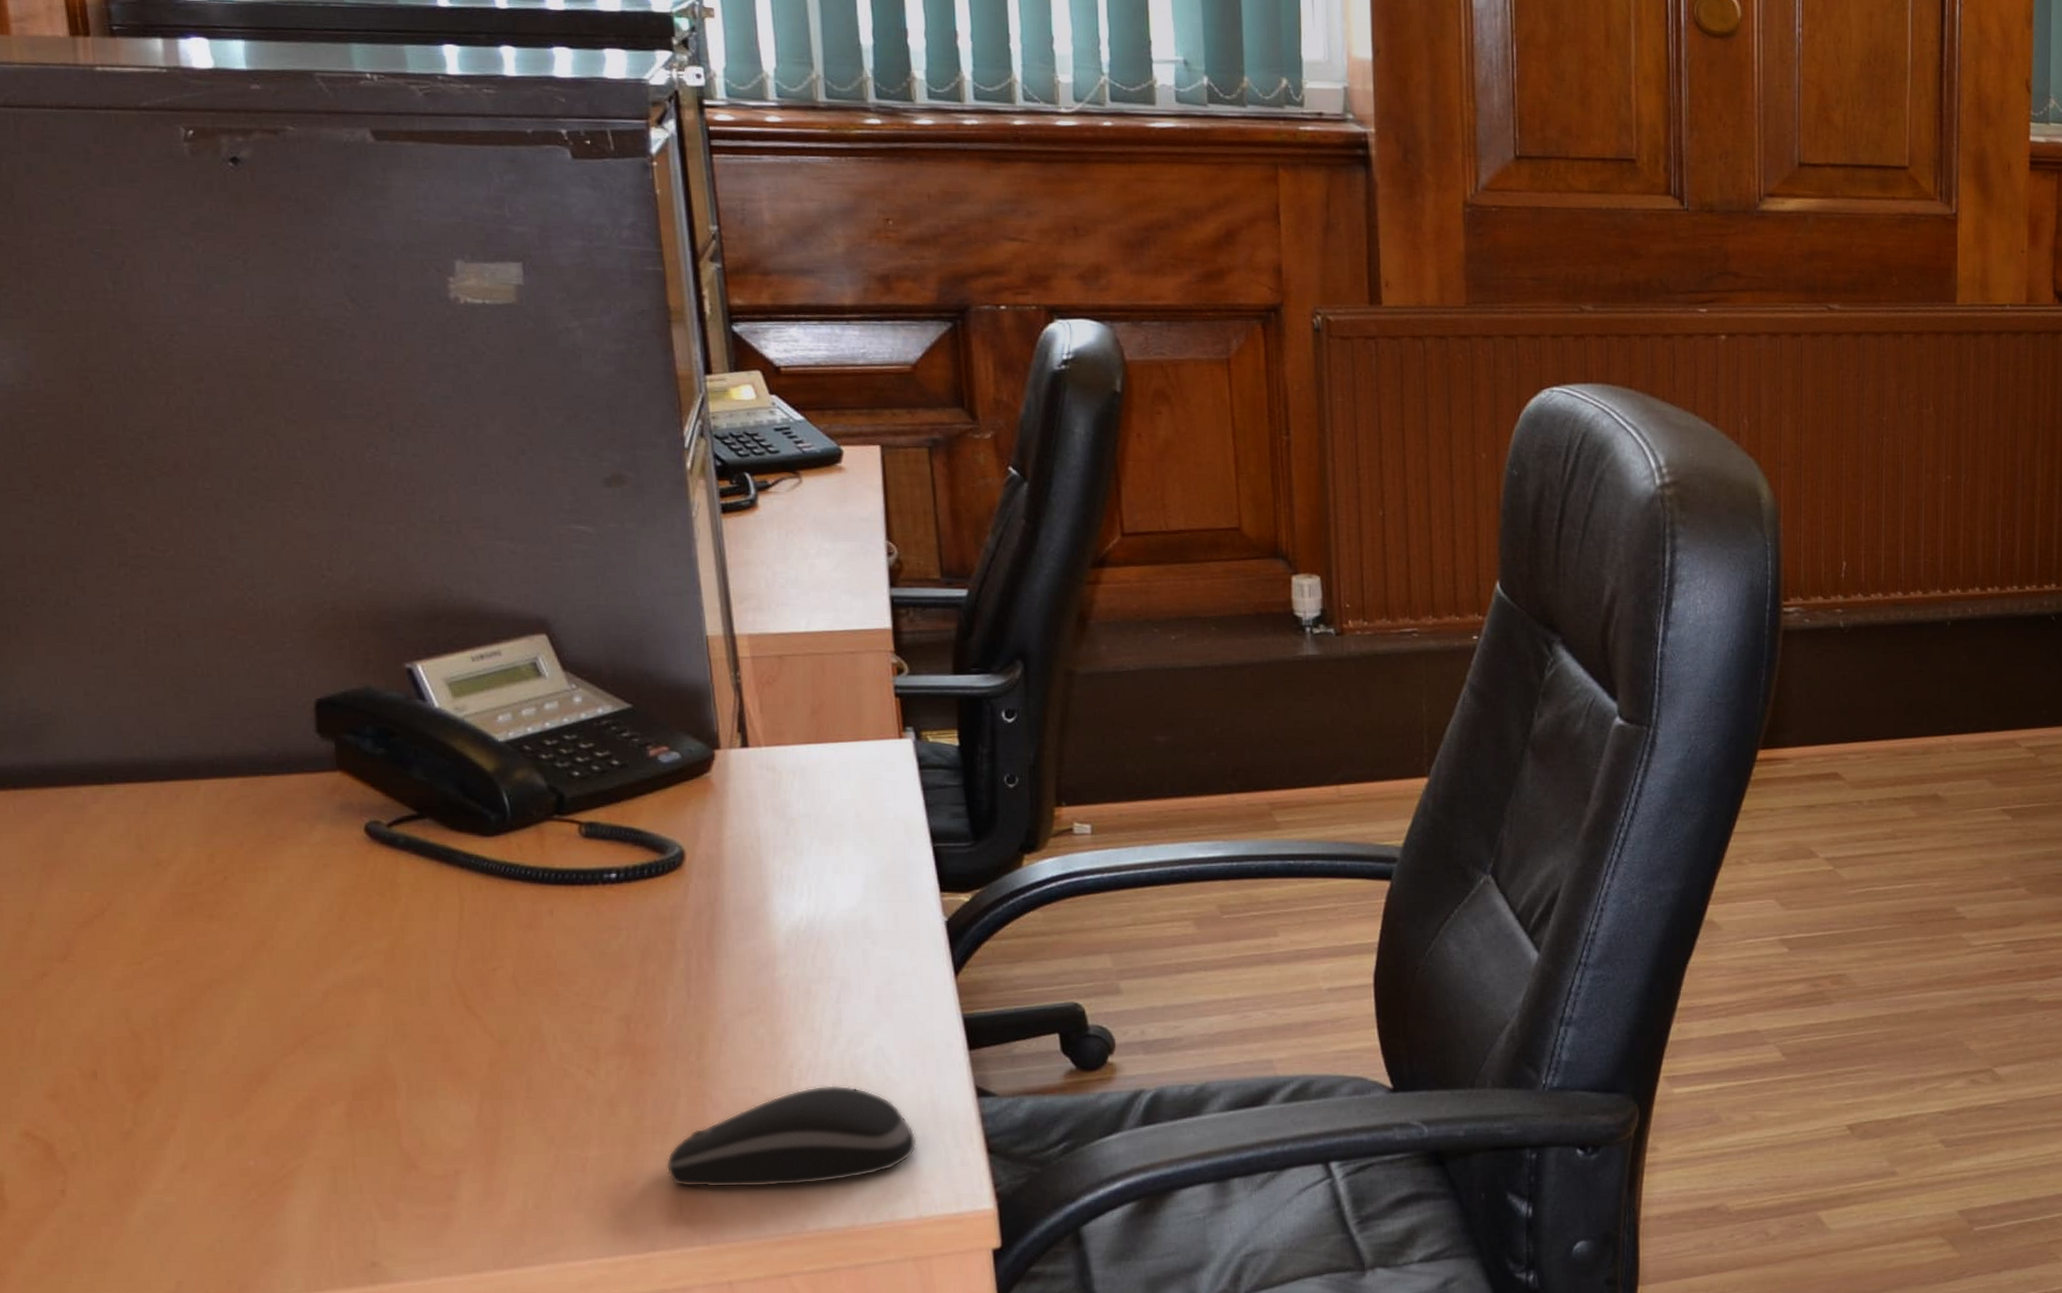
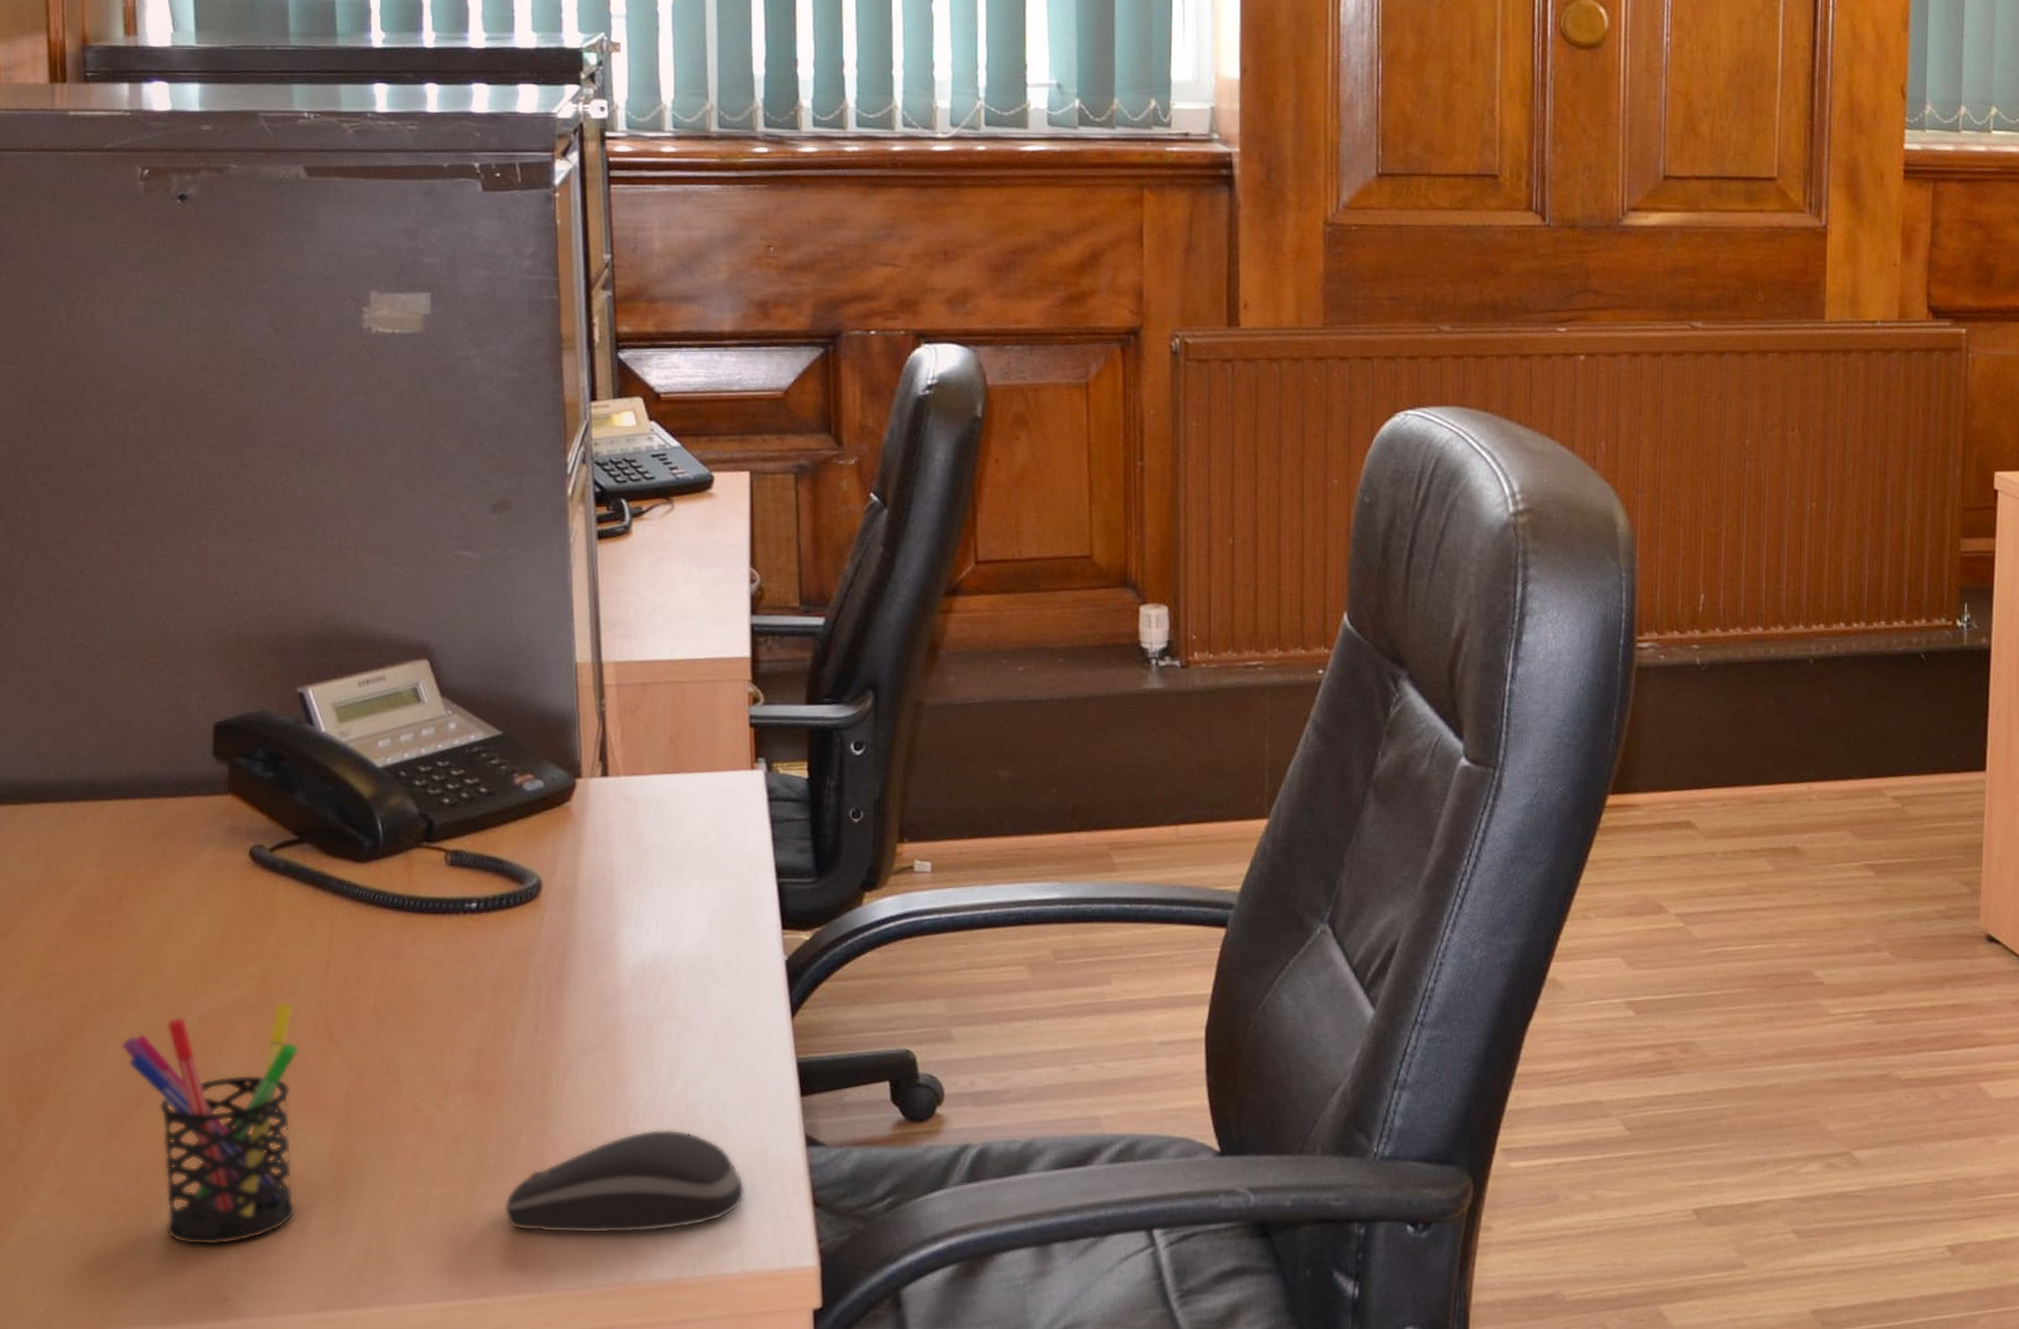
pen holder: none [238,974,444,1214] -> present [120,1001,299,1246]

